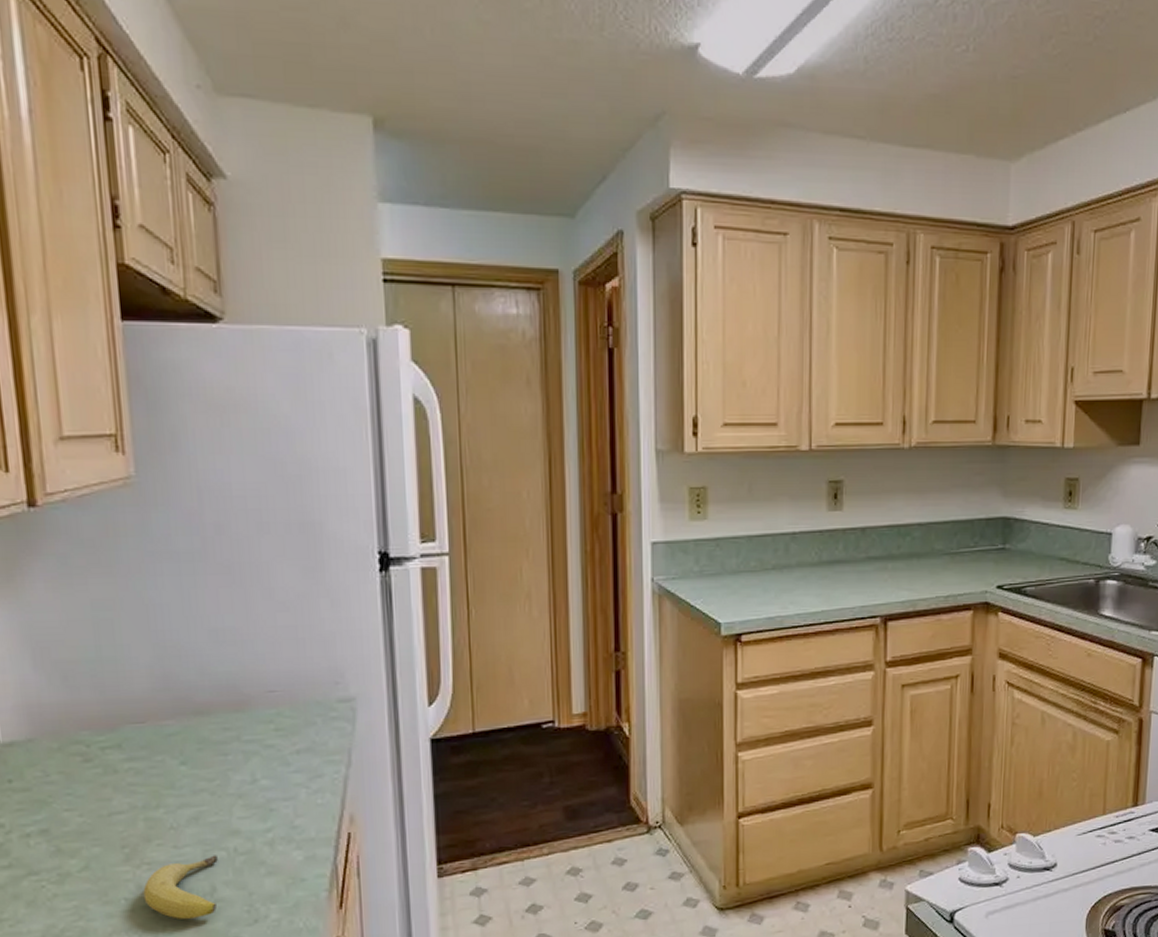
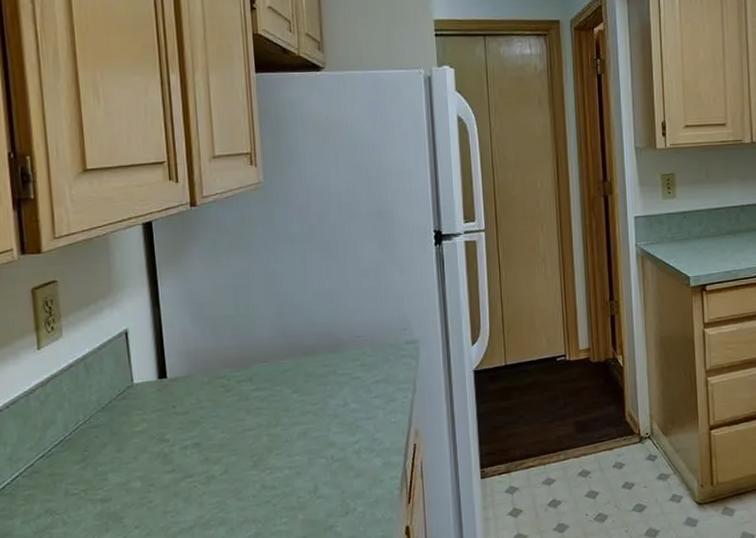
fruit: present [143,855,218,920] -> none [266,461,319,512]

